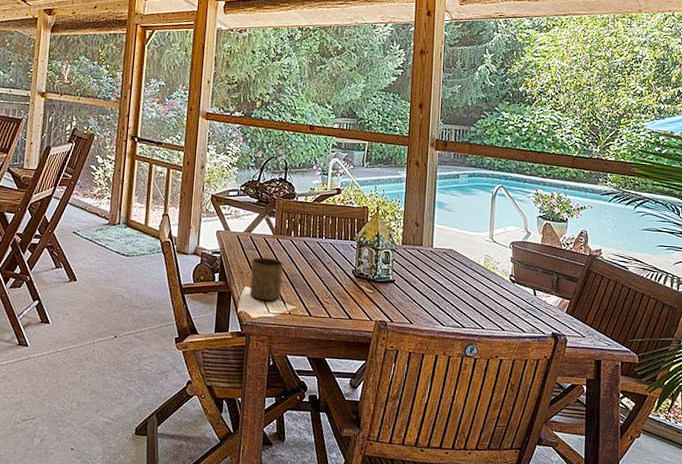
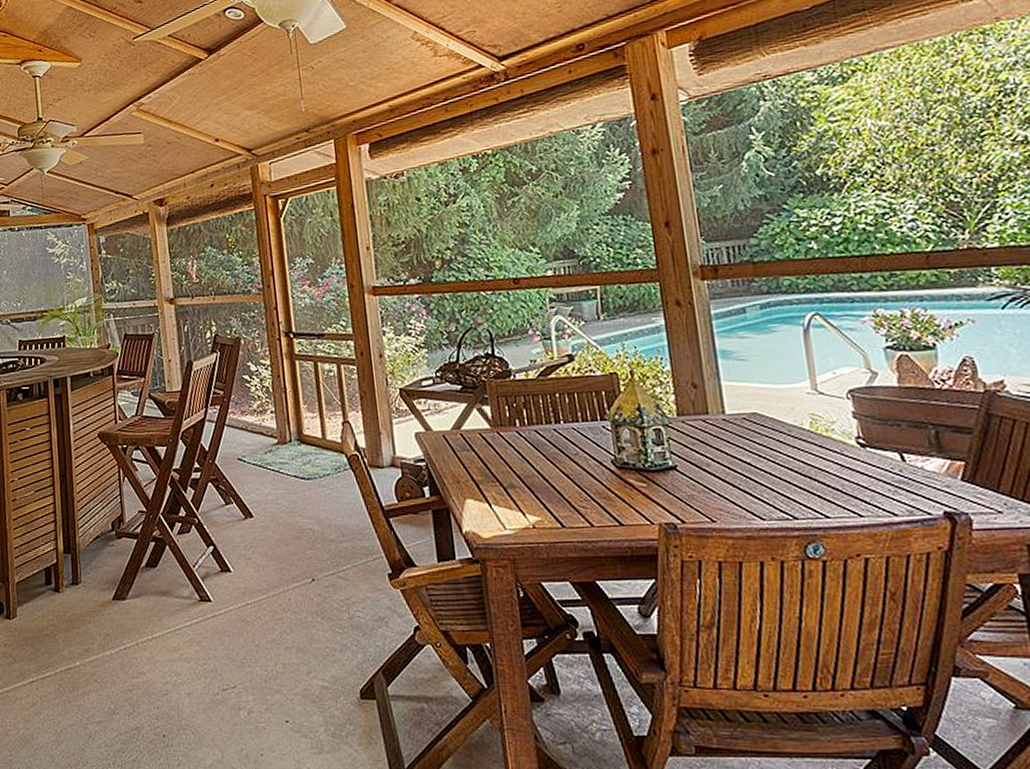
cup: present [250,257,284,302] -> none [468,458,517,515]

